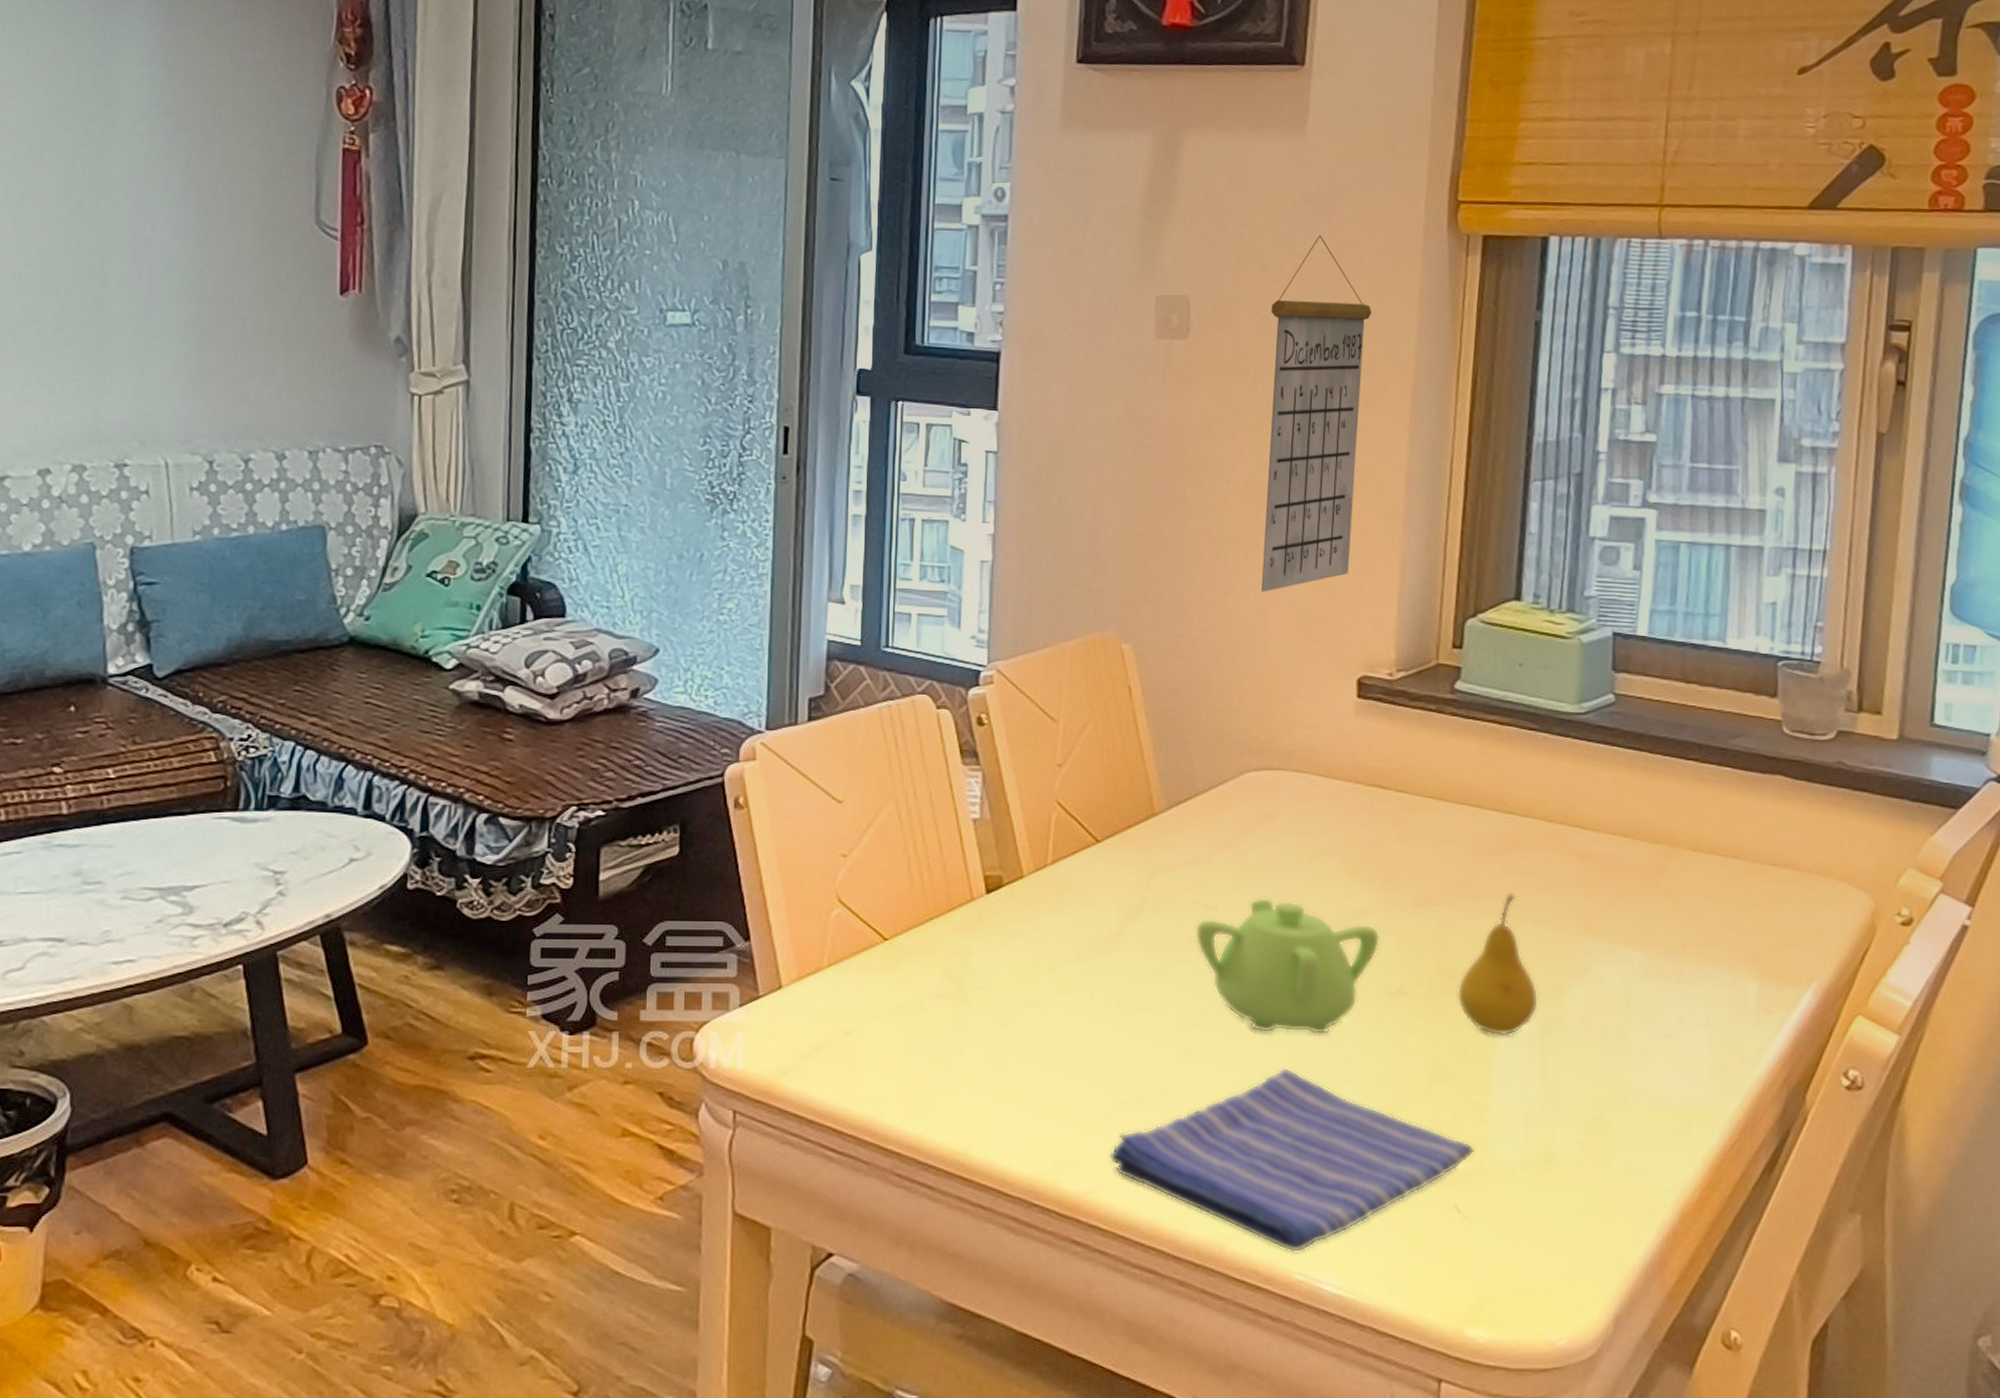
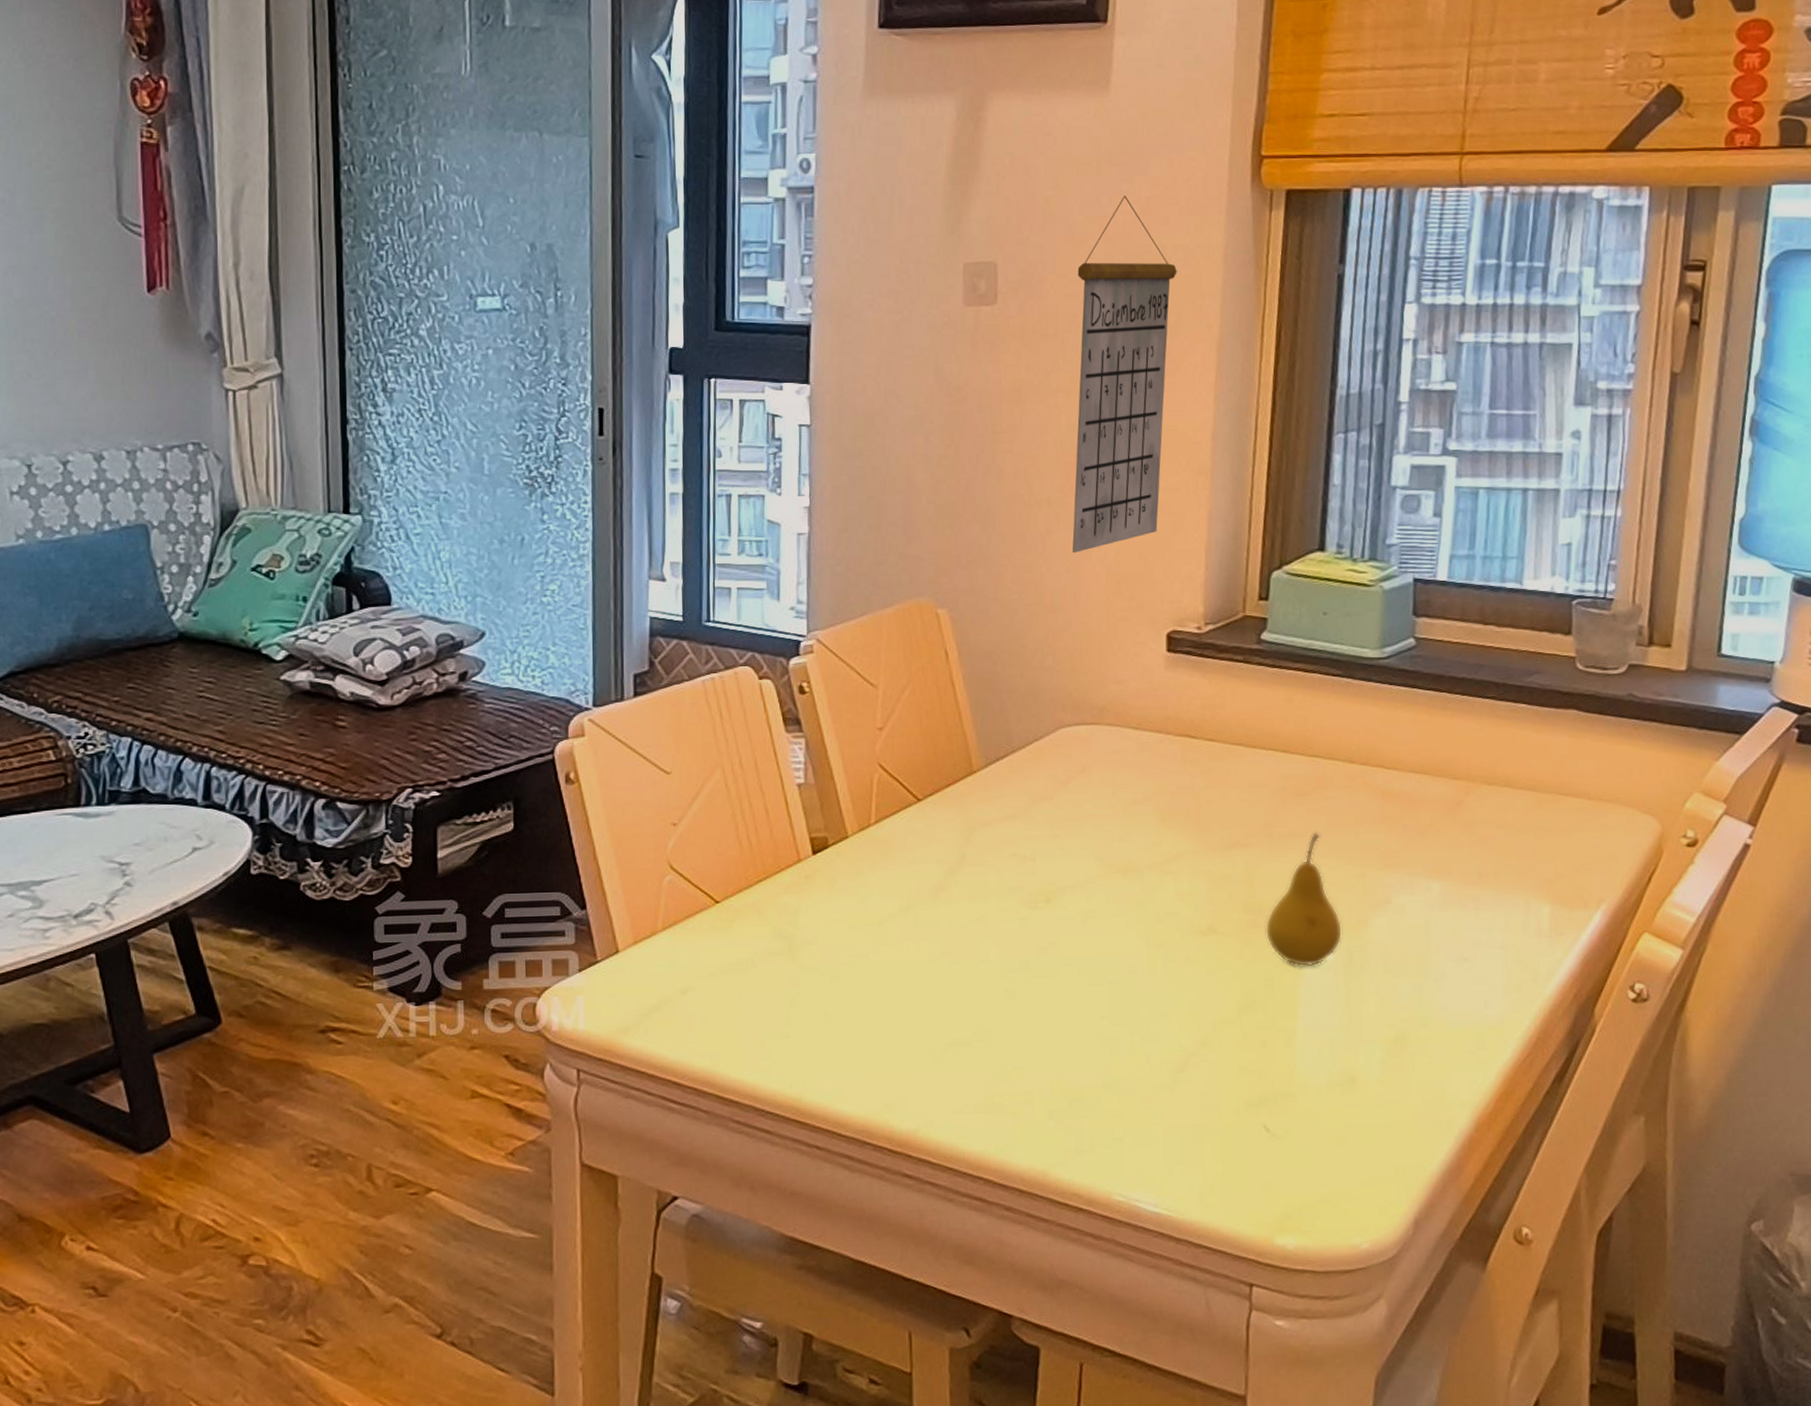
dish towel: present [1109,1068,1475,1253] -> none [937,1005,1283,1176]
teapot: present [1195,897,1381,1035] -> none [1014,846,1192,975]

